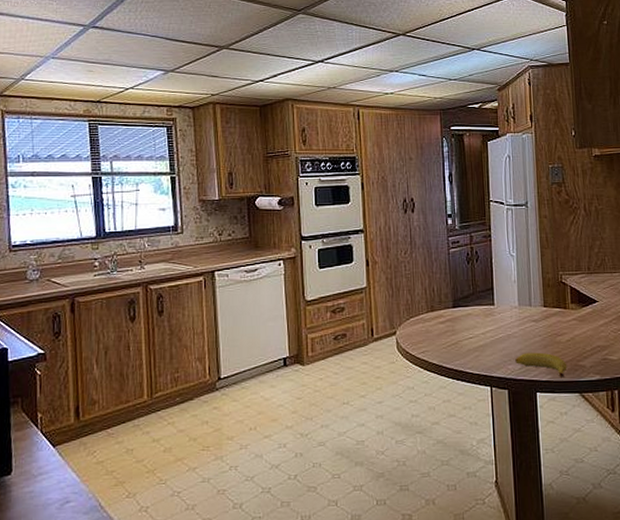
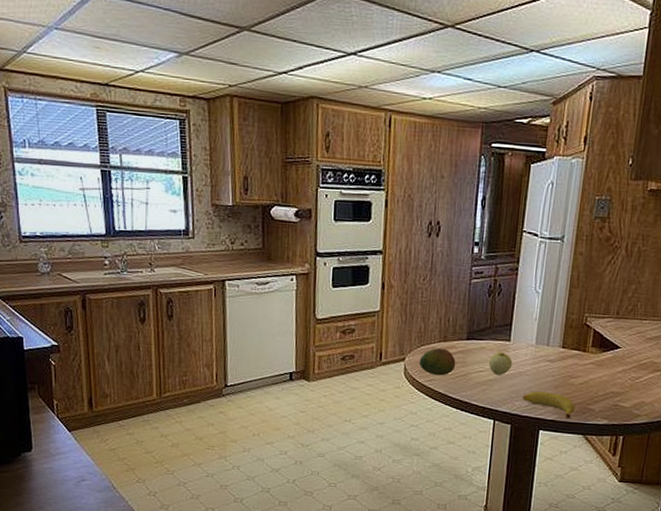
fruit: none [410,318,446,347] -> present [419,348,456,376]
apple: none [478,317,500,340] -> present [489,352,513,375]

